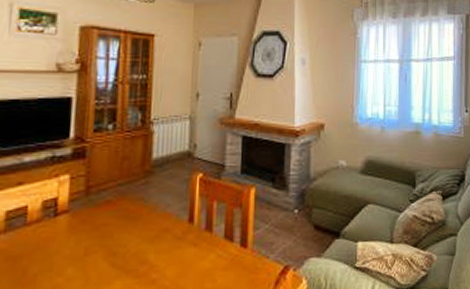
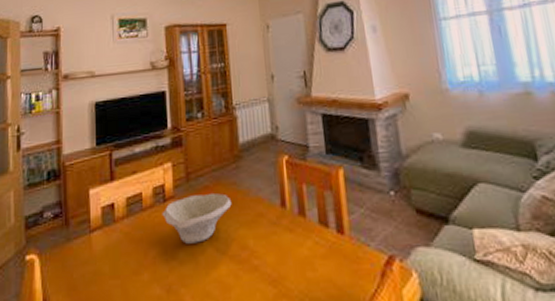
bowl: none [51,208,136,260] -> present [162,193,232,244]

